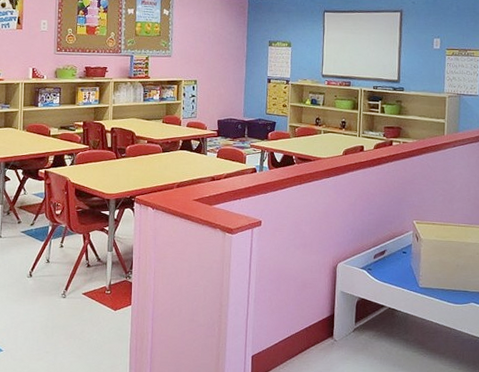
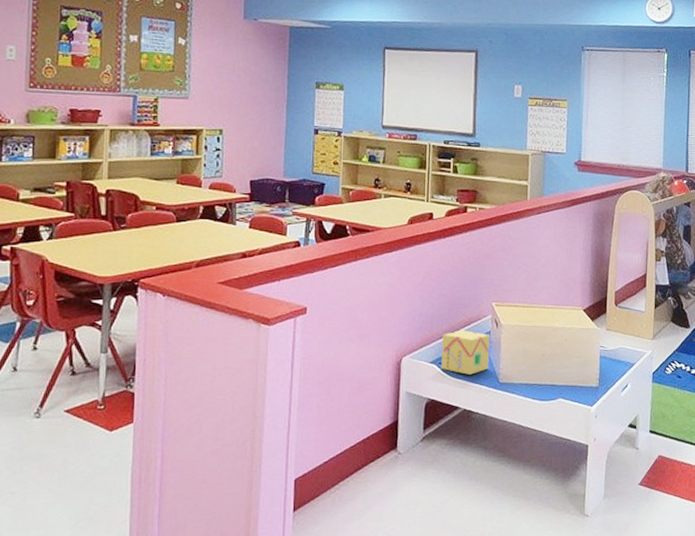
toy block: none [370,243,412,280] -> present [441,330,490,375]

